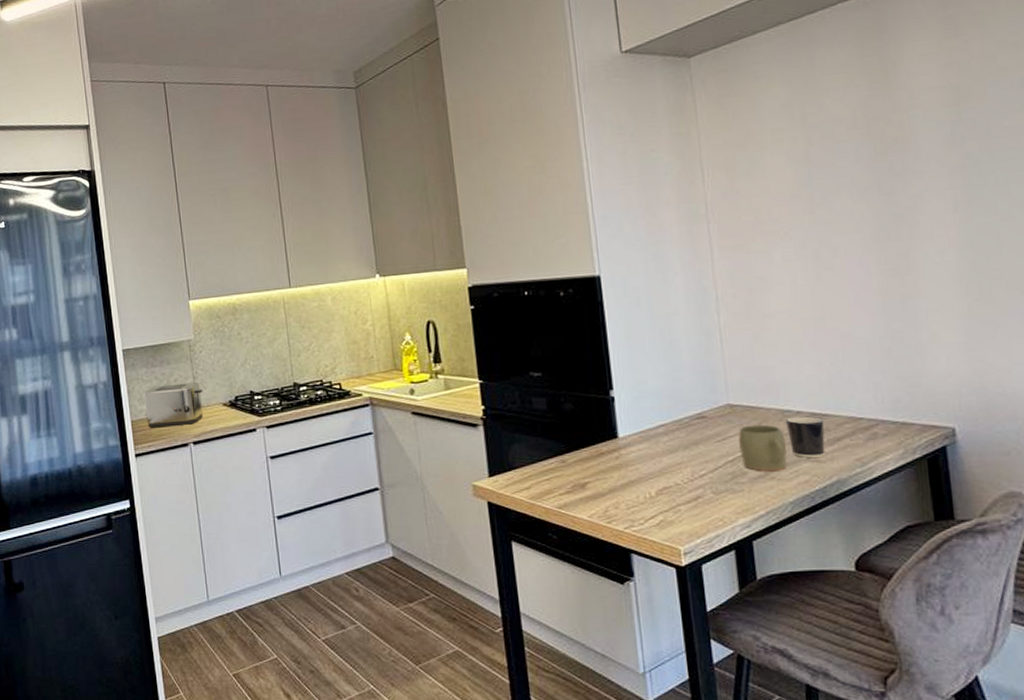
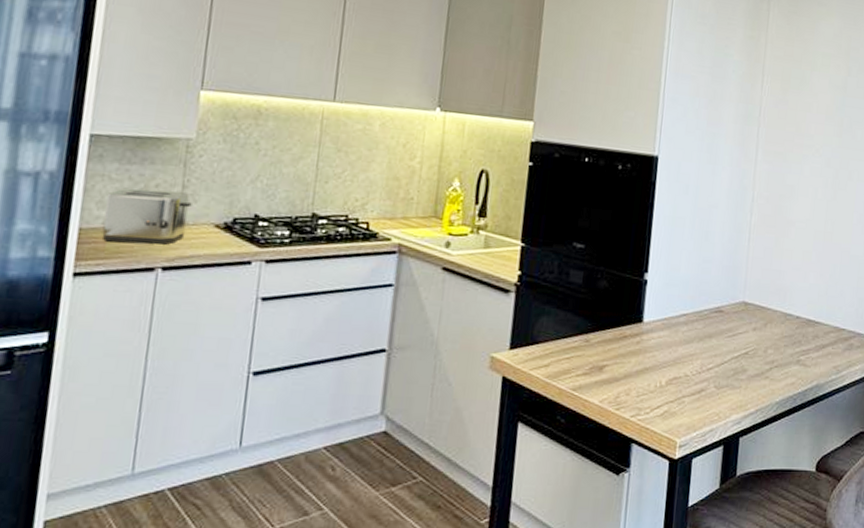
mug: present [738,424,788,472] -> none [745,324,783,372]
mug: present [785,416,826,459] -> none [785,321,816,363]

